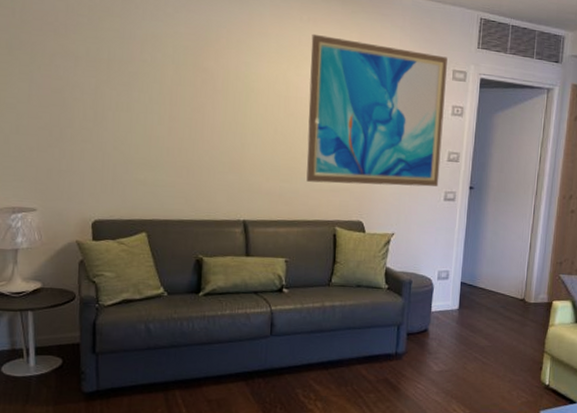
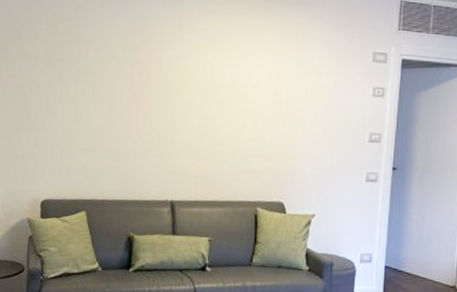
wall art: present [306,33,448,187] -> none [229,26,368,168]

